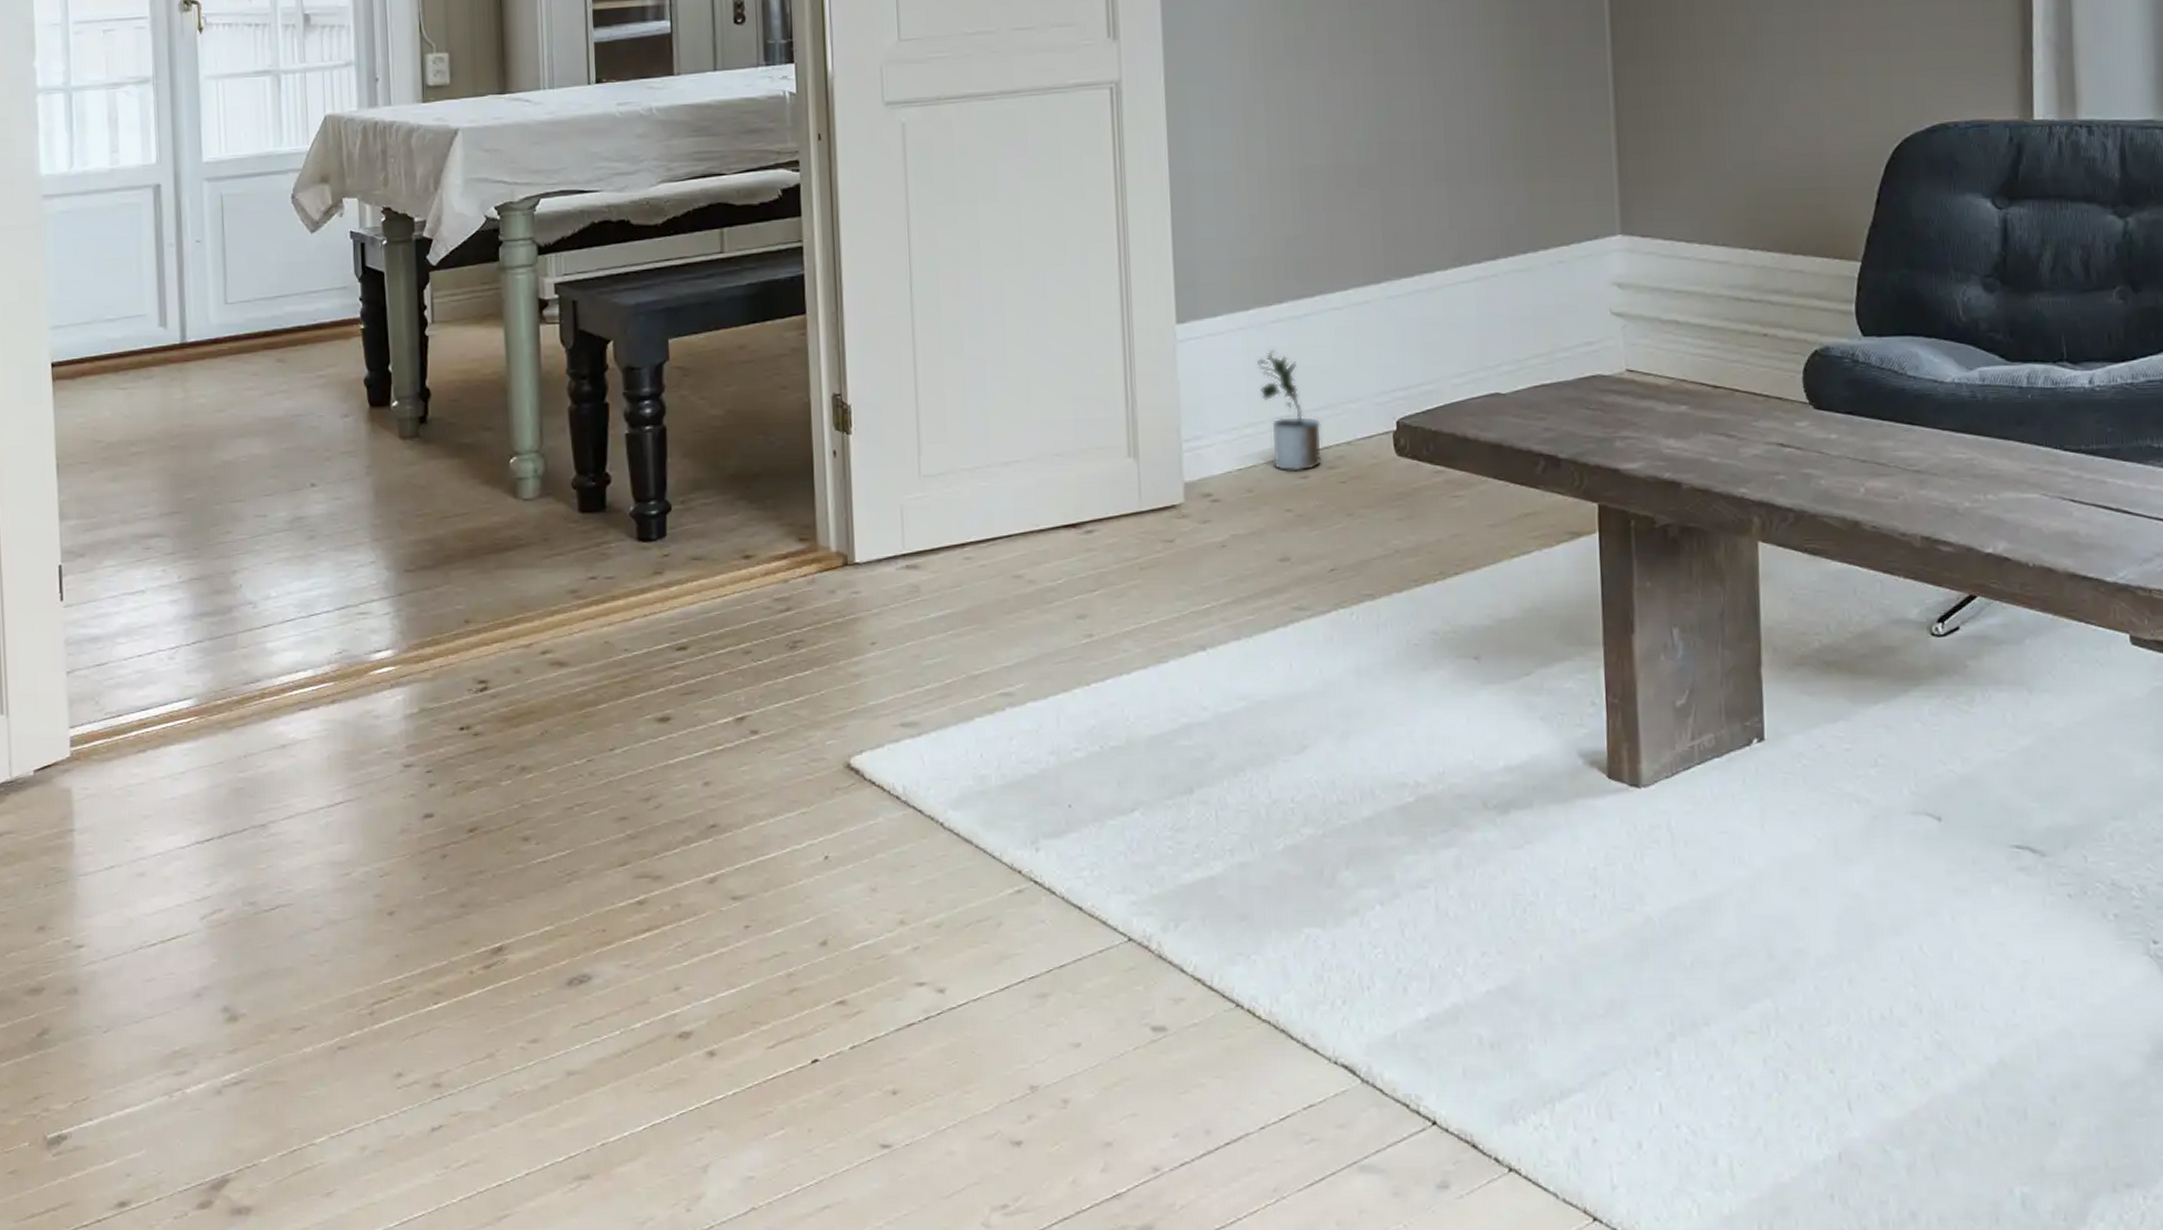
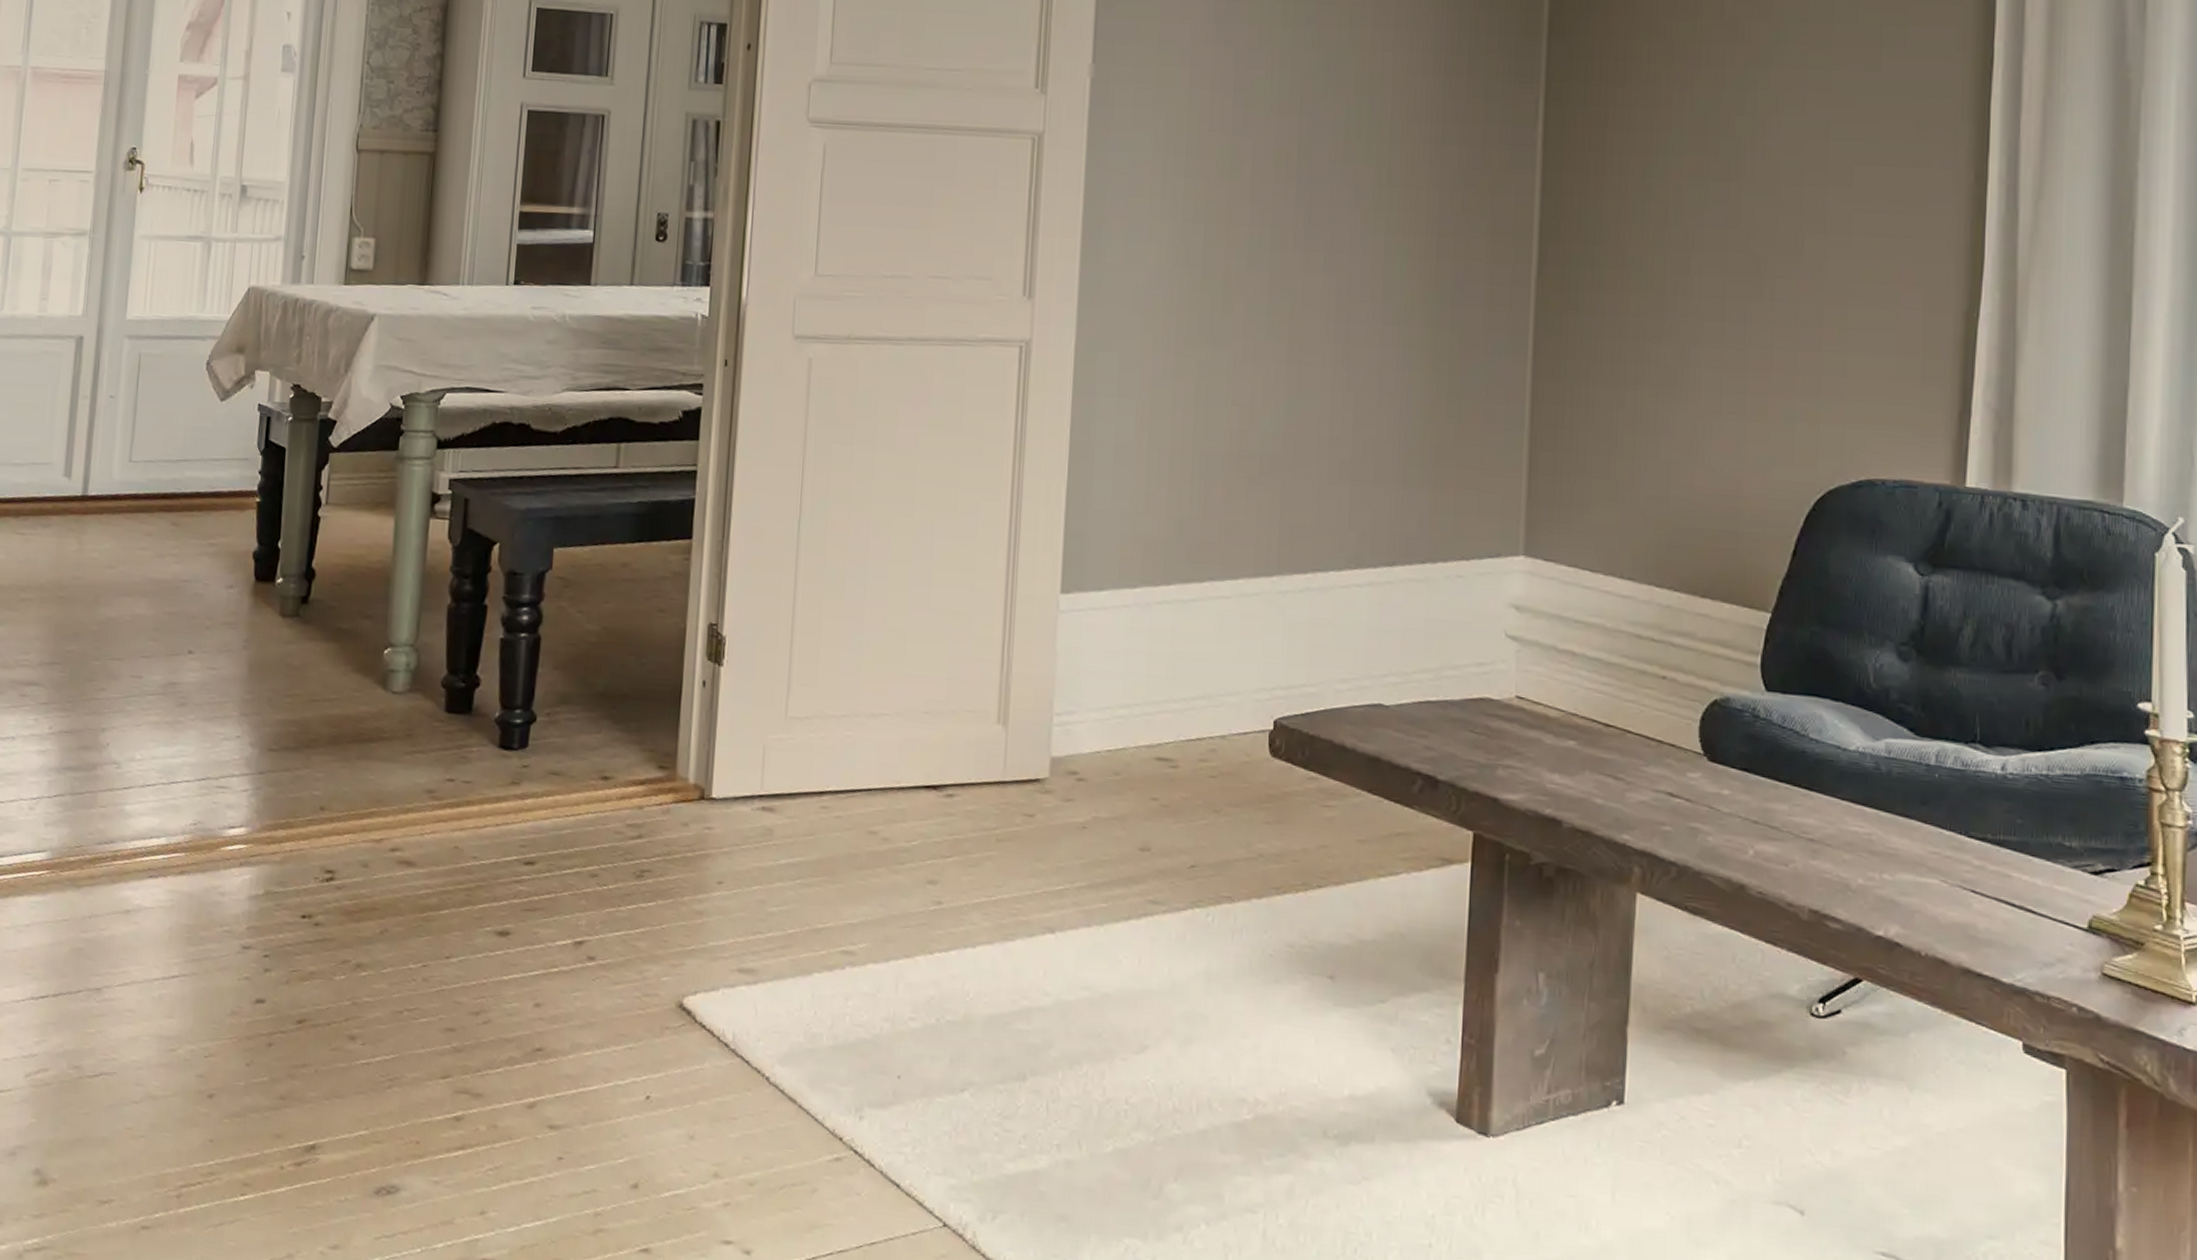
potted plant: present [1257,350,1323,472] -> none [1138,631,1197,761]

